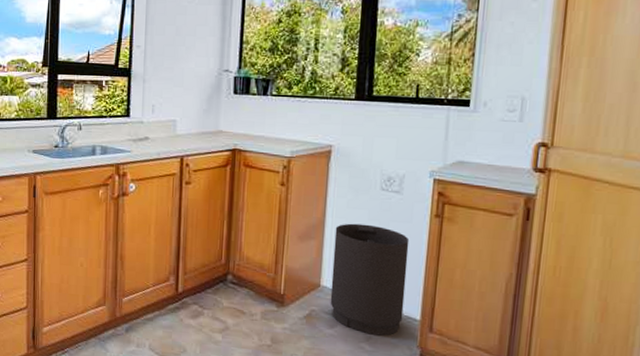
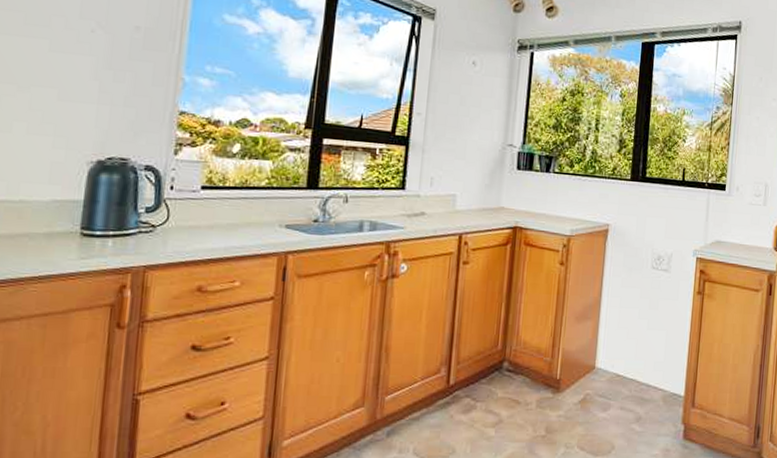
trash can: present [330,223,410,336] -> none [604,302,676,415]

